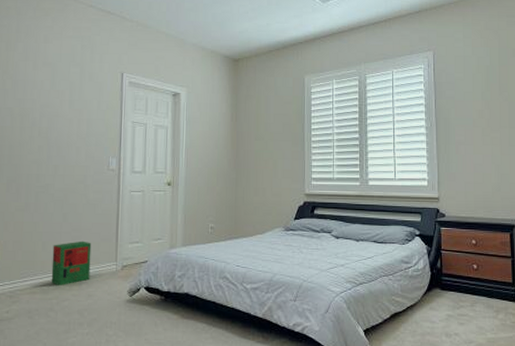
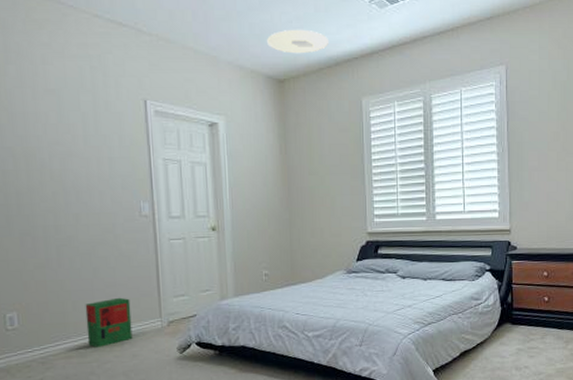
ceiling light: none [226,18,279,39] -> present [267,29,330,54]

